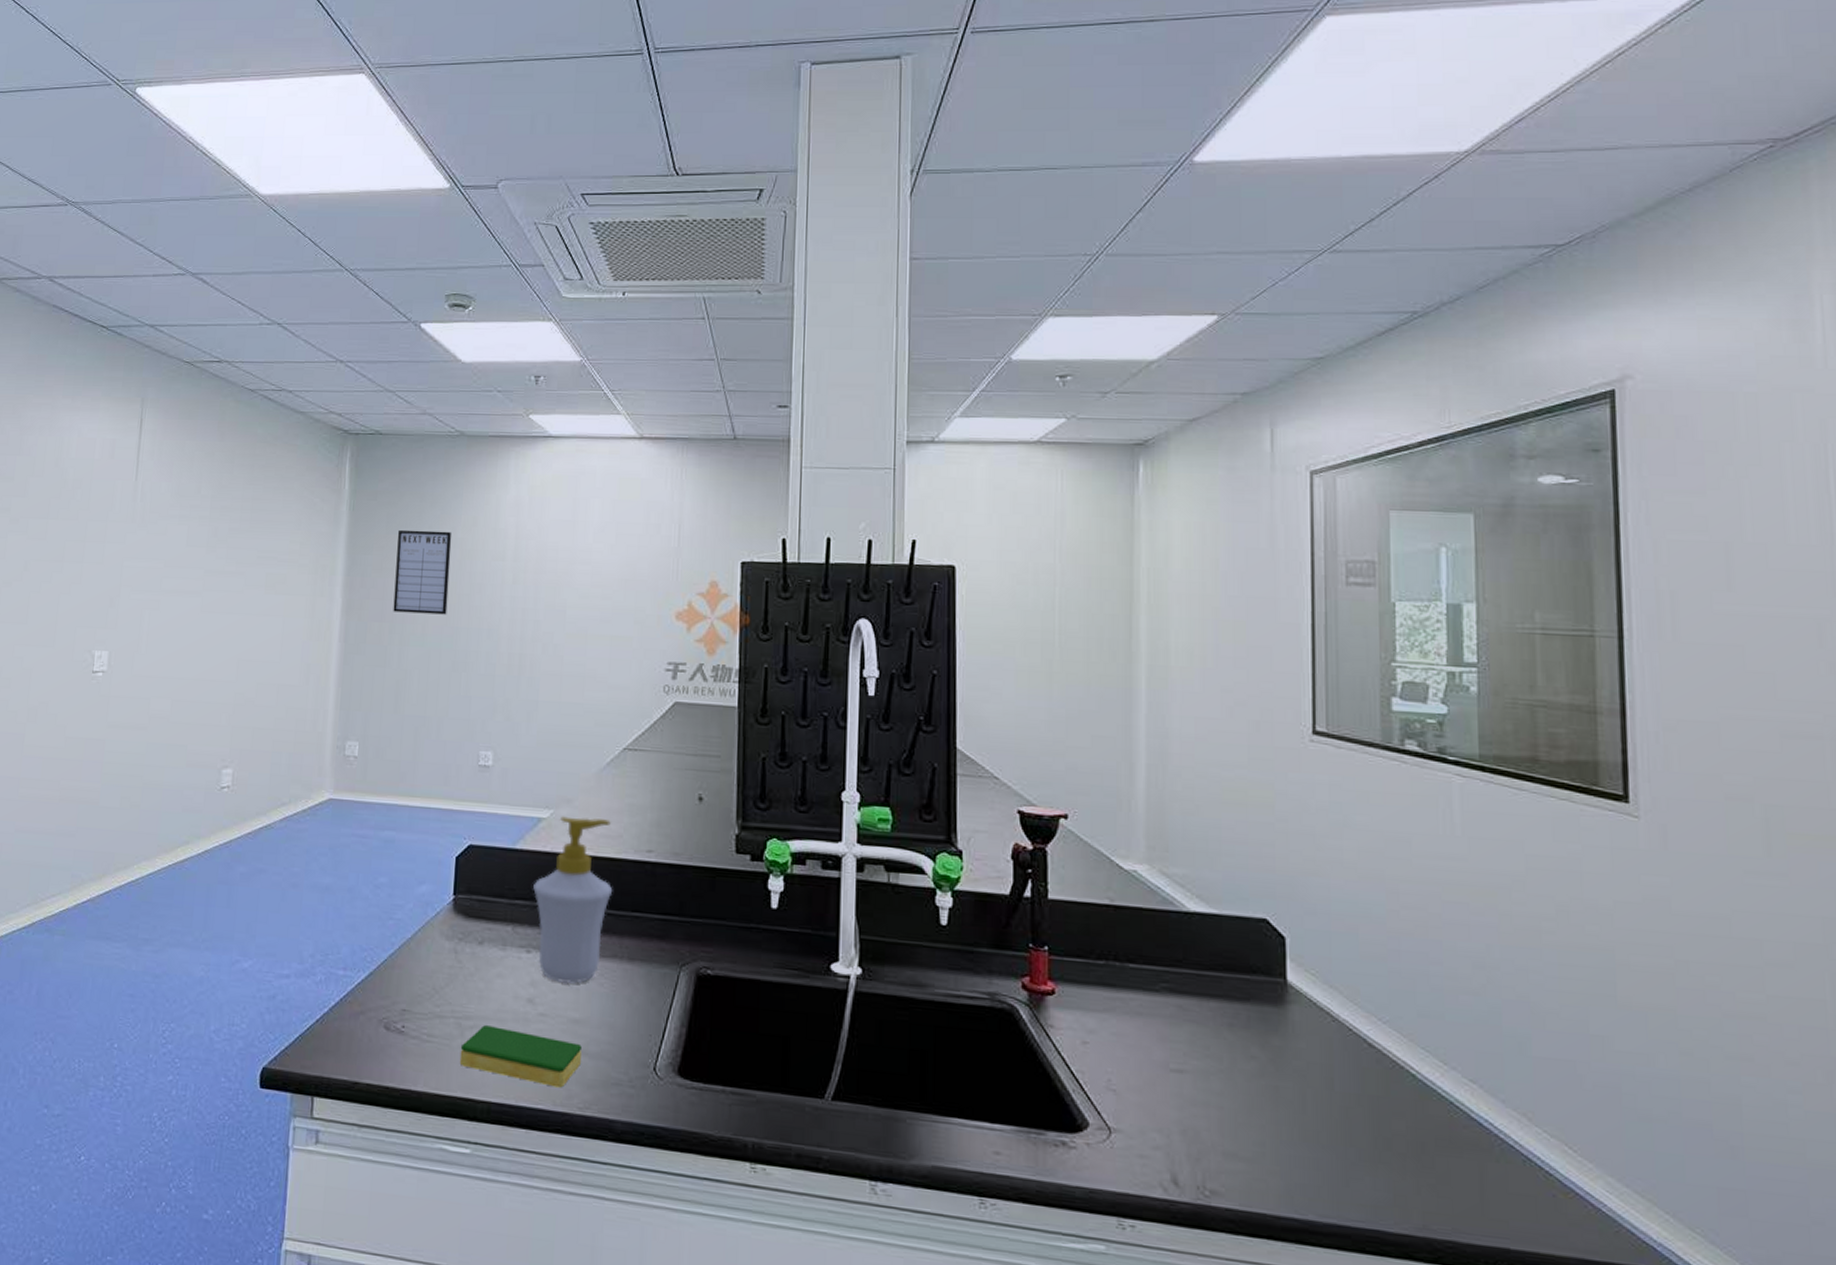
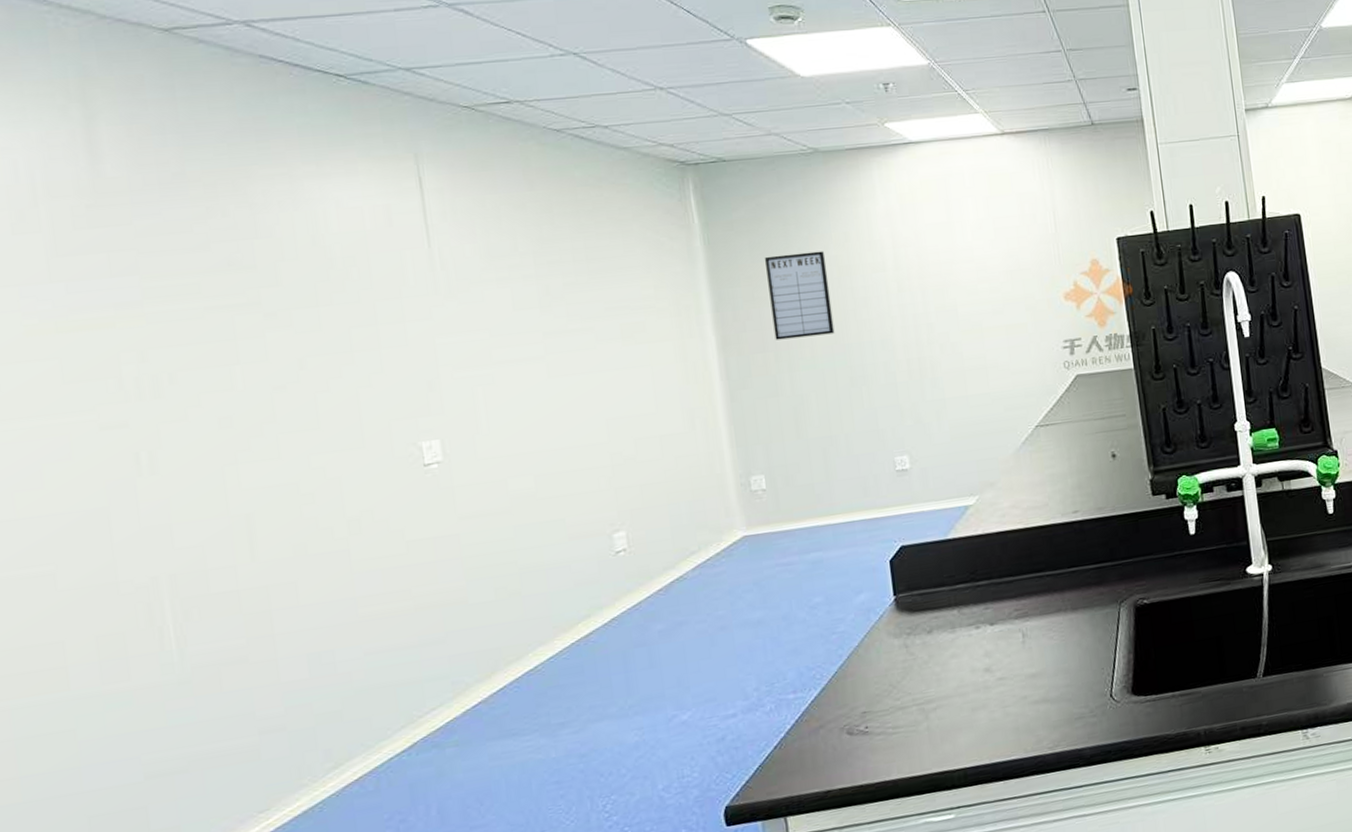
dish sponge: present [459,1025,582,1088] -> none [927,694,1044,746]
soap bottle: present [533,816,613,984] -> none [971,493,1048,647]

